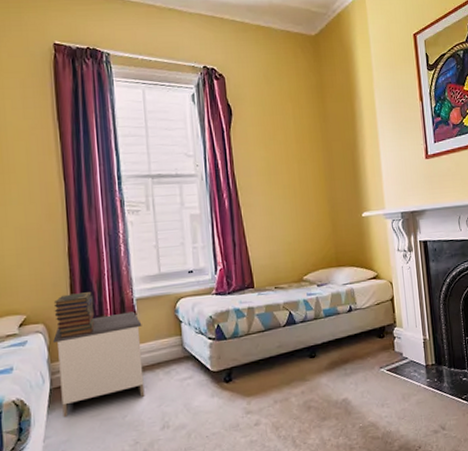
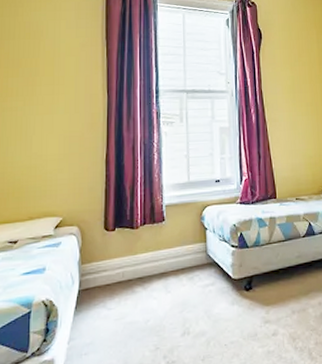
nightstand: present [53,311,145,418] -> none [85,217,170,320]
book stack: present [54,292,95,339] -> none [88,197,126,242]

